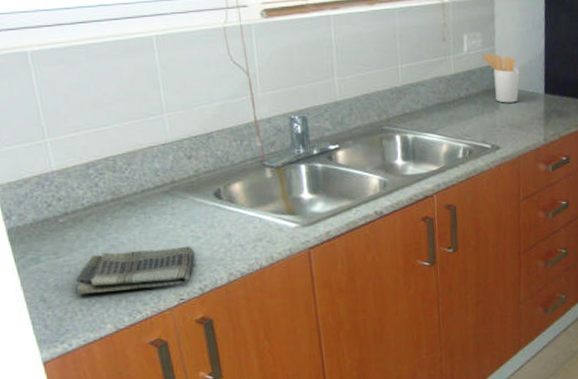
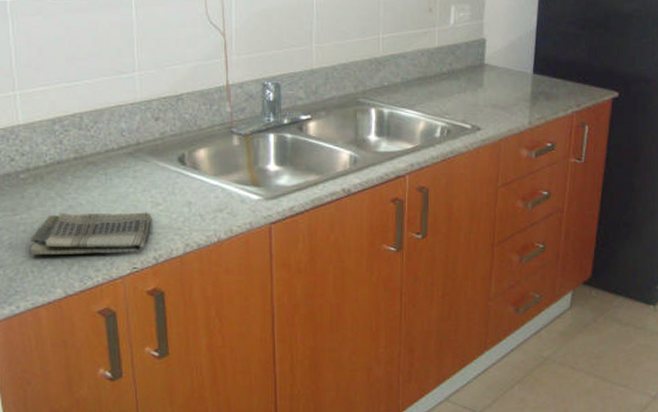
utensil holder: present [481,53,520,103] -> none [468,27,509,81]

